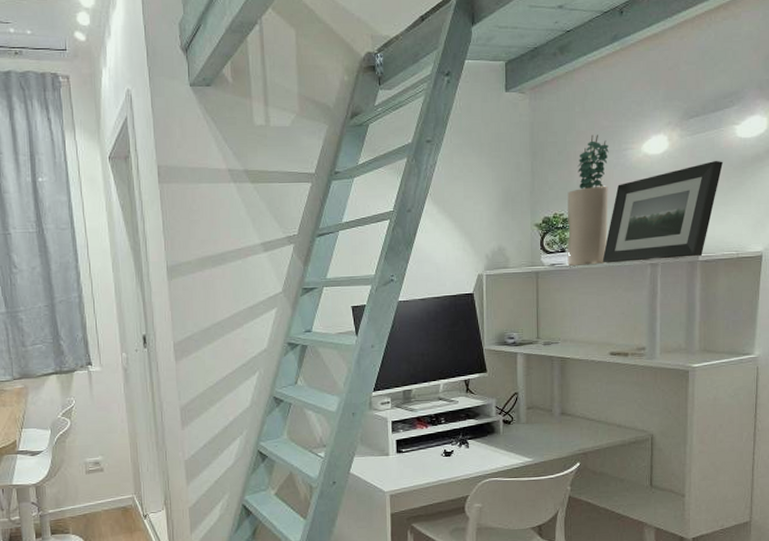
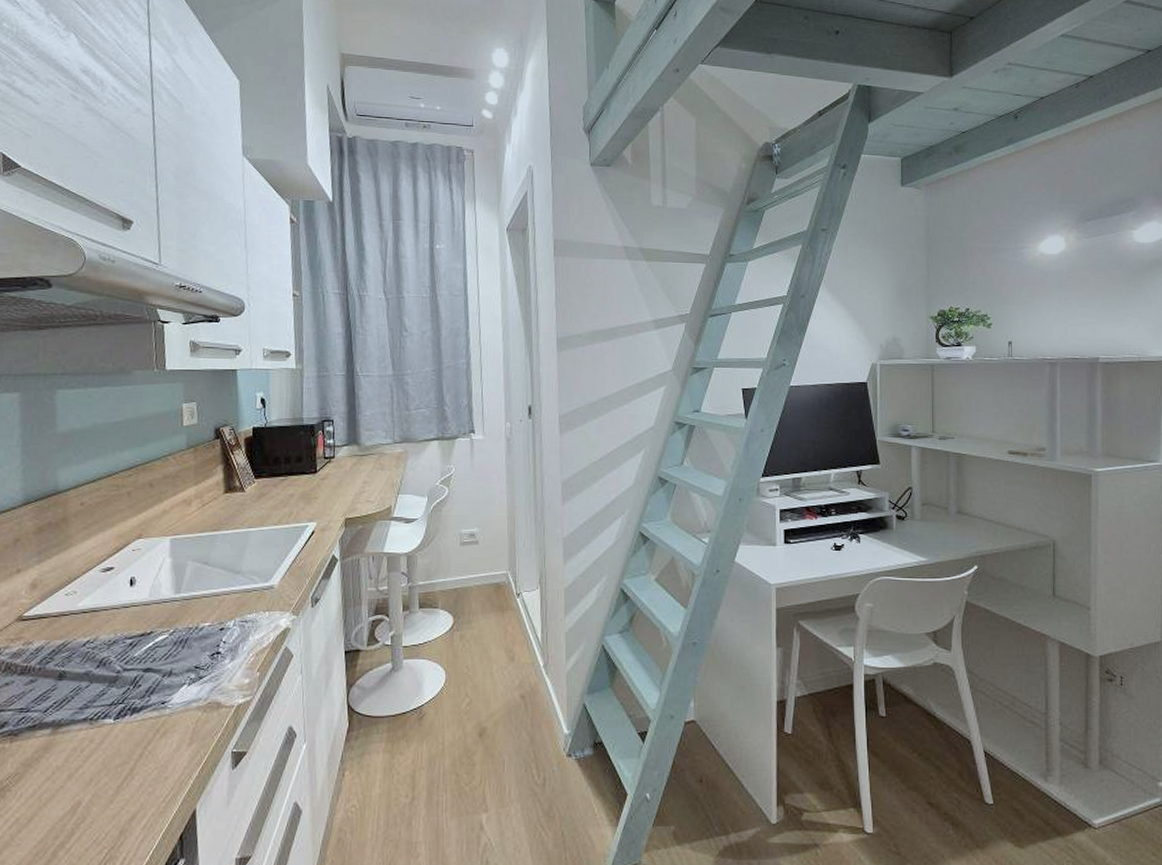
vase: present [567,134,609,267] -> none [963,232,1005,361]
picture frame: present [602,160,723,263] -> none [999,263,1121,360]

